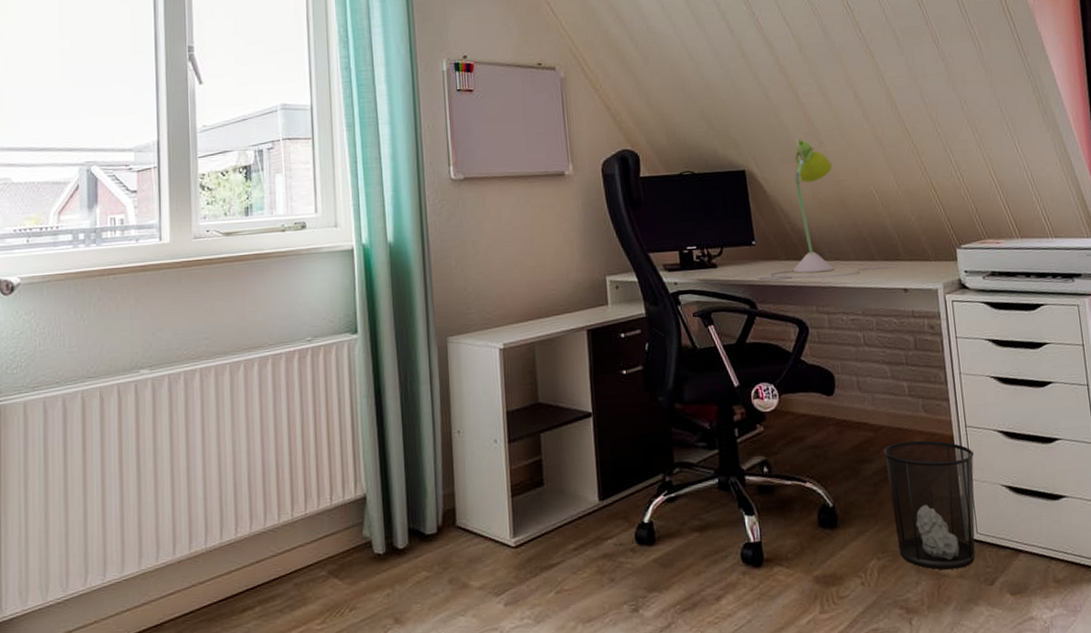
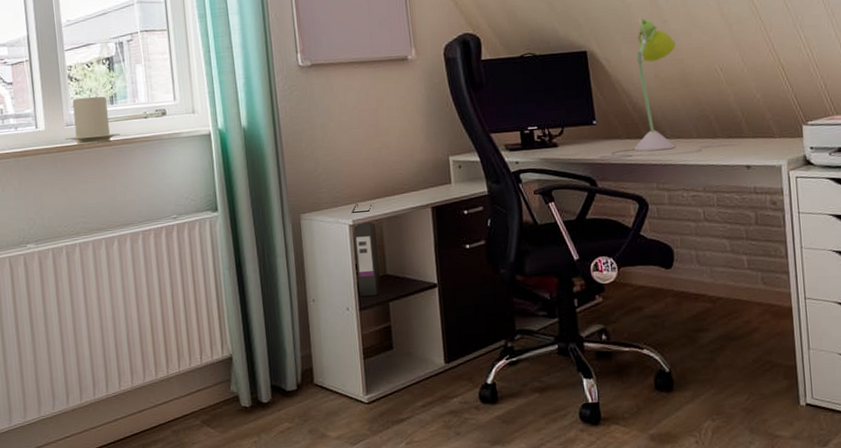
candle: none [191,207,254,259] -> present [64,96,120,145]
binder: none [502,325,532,428] -> present [351,203,381,298]
waste bin: present [883,440,976,570] -> none [720,311,812,432]

